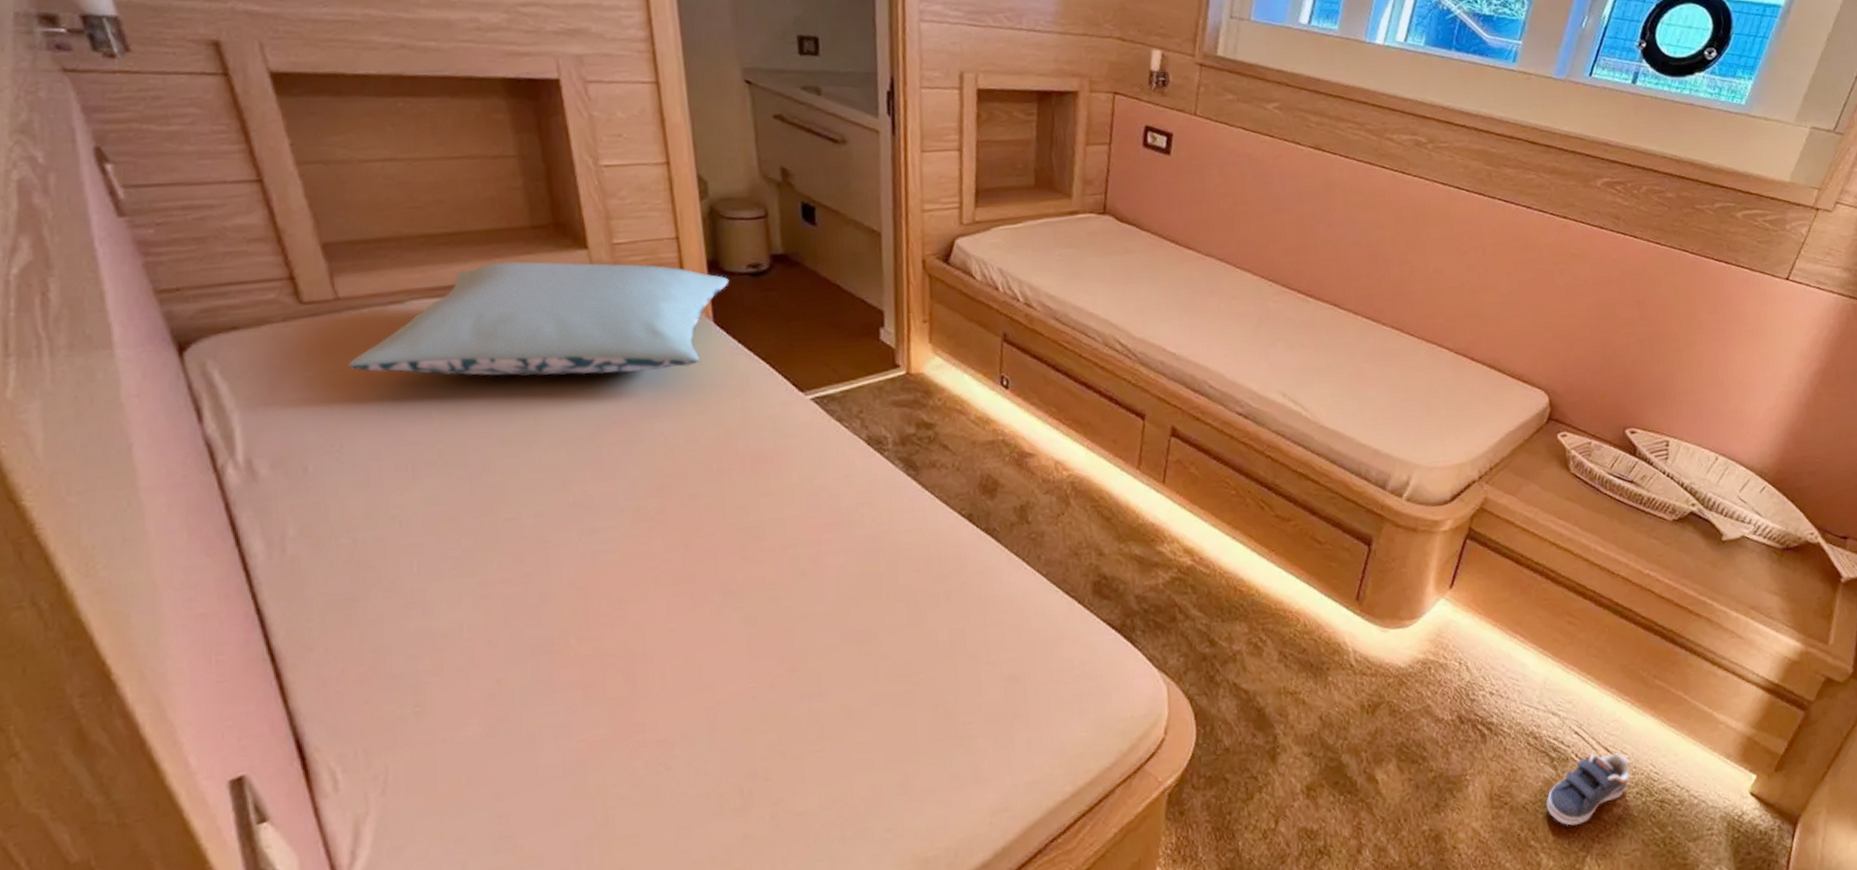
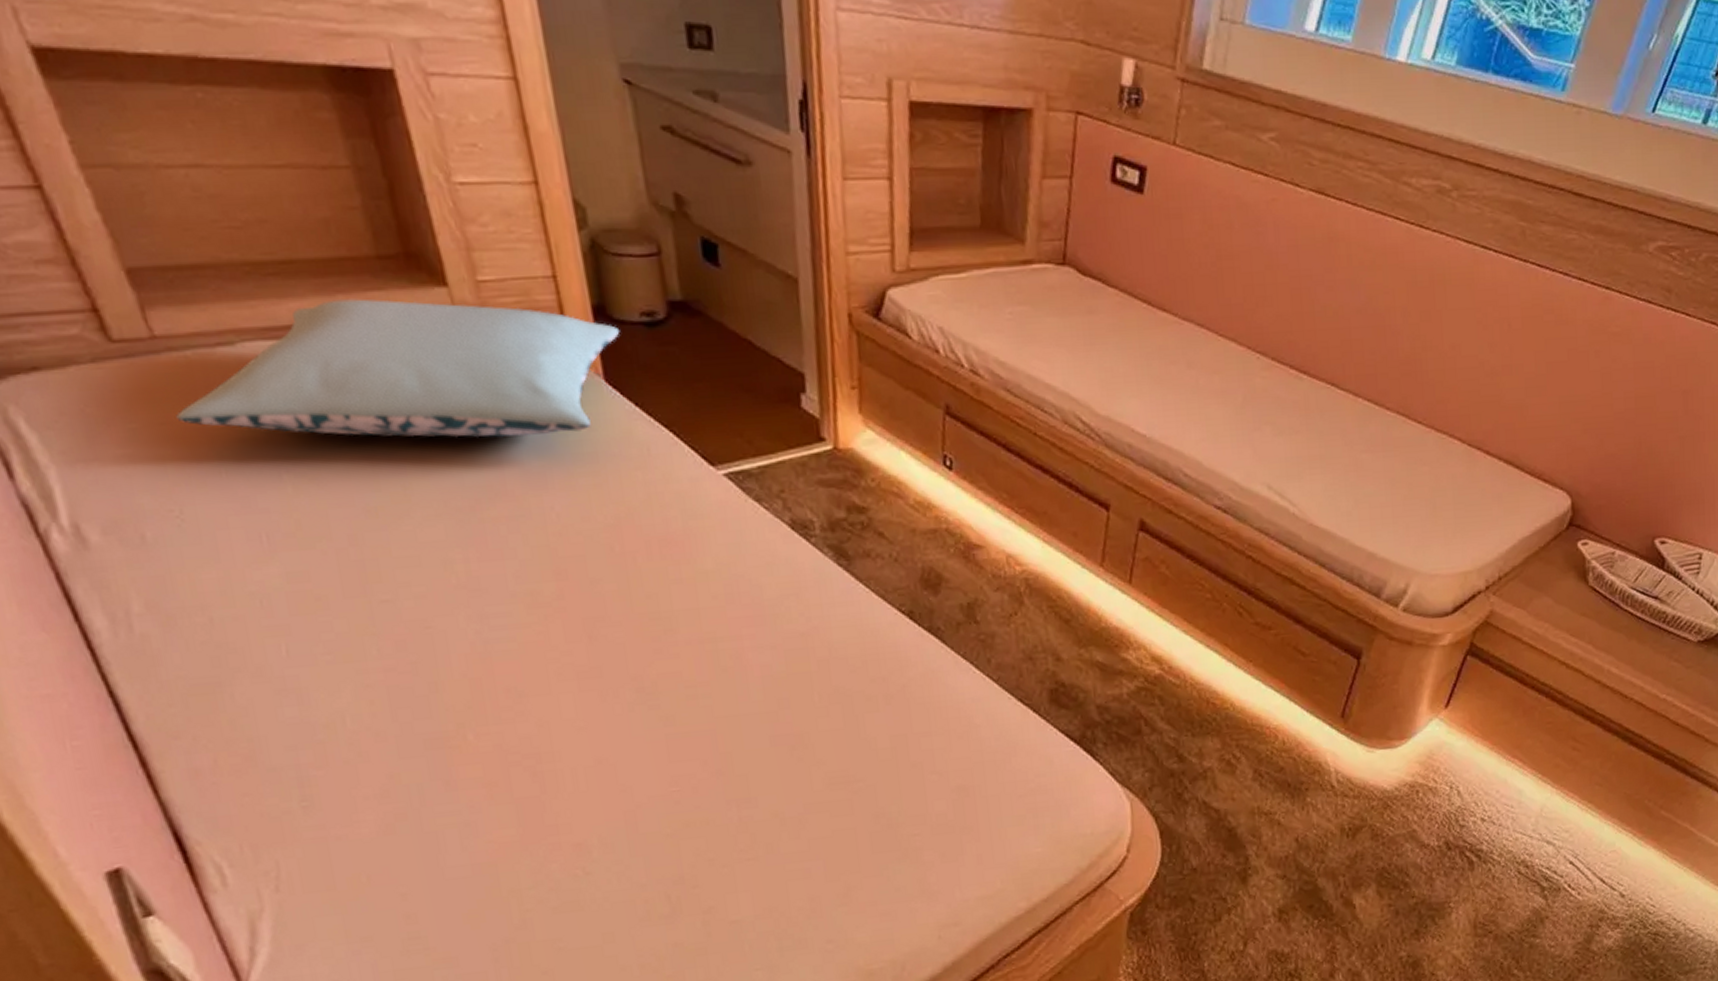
sneaker: present [1546,753,1630,826] -> none [1532,884,1625,956]

